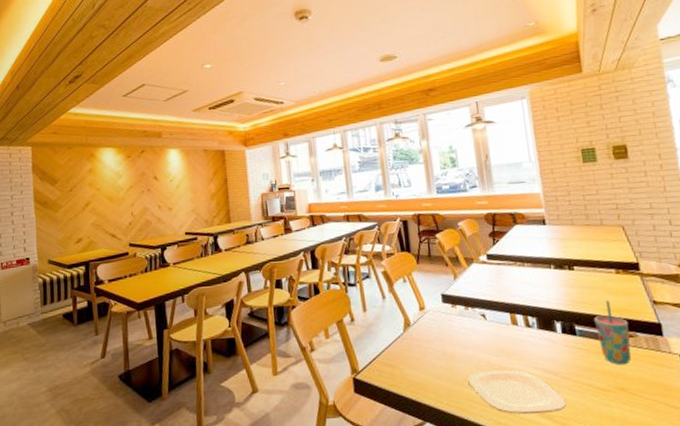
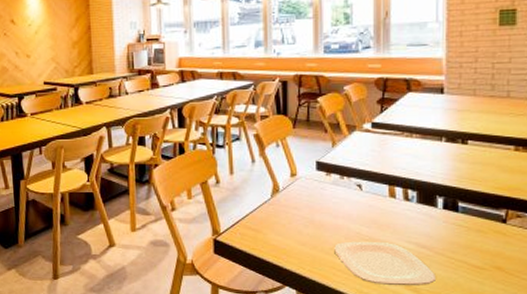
cup: present [594,300,631,365] -> none [481,178,519,245]

